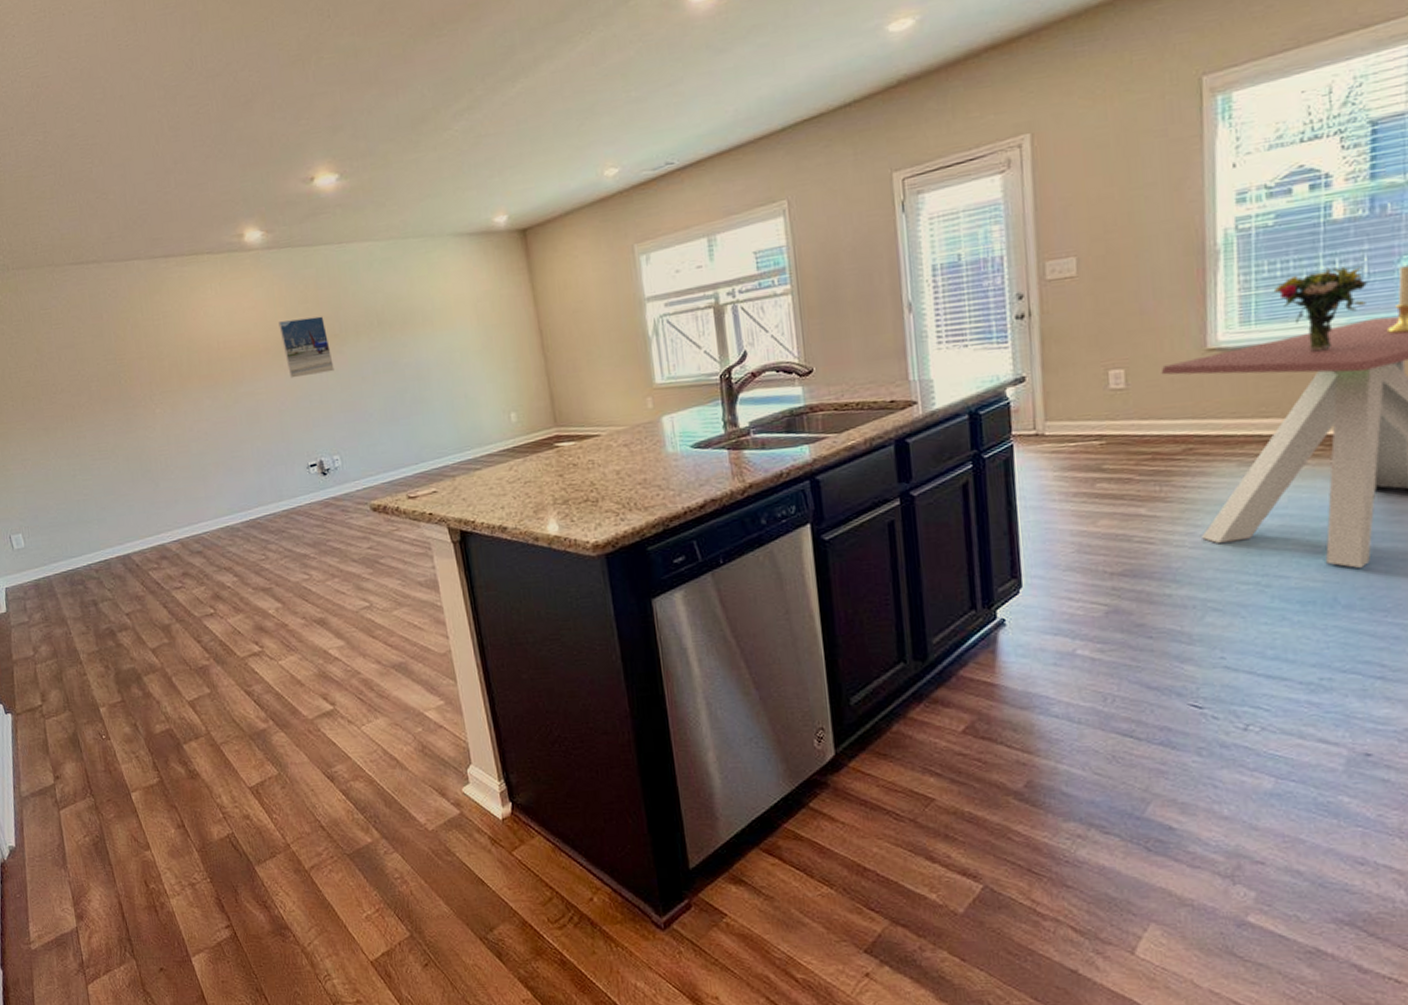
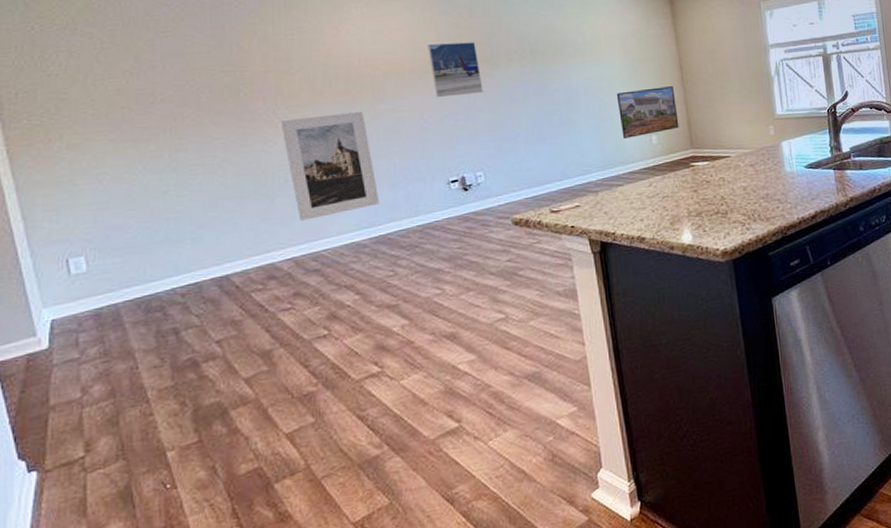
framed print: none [157,395,248,504] -> present [280,112,380,221]
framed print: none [470,354,541,417] -> present [616,86,679,139]

